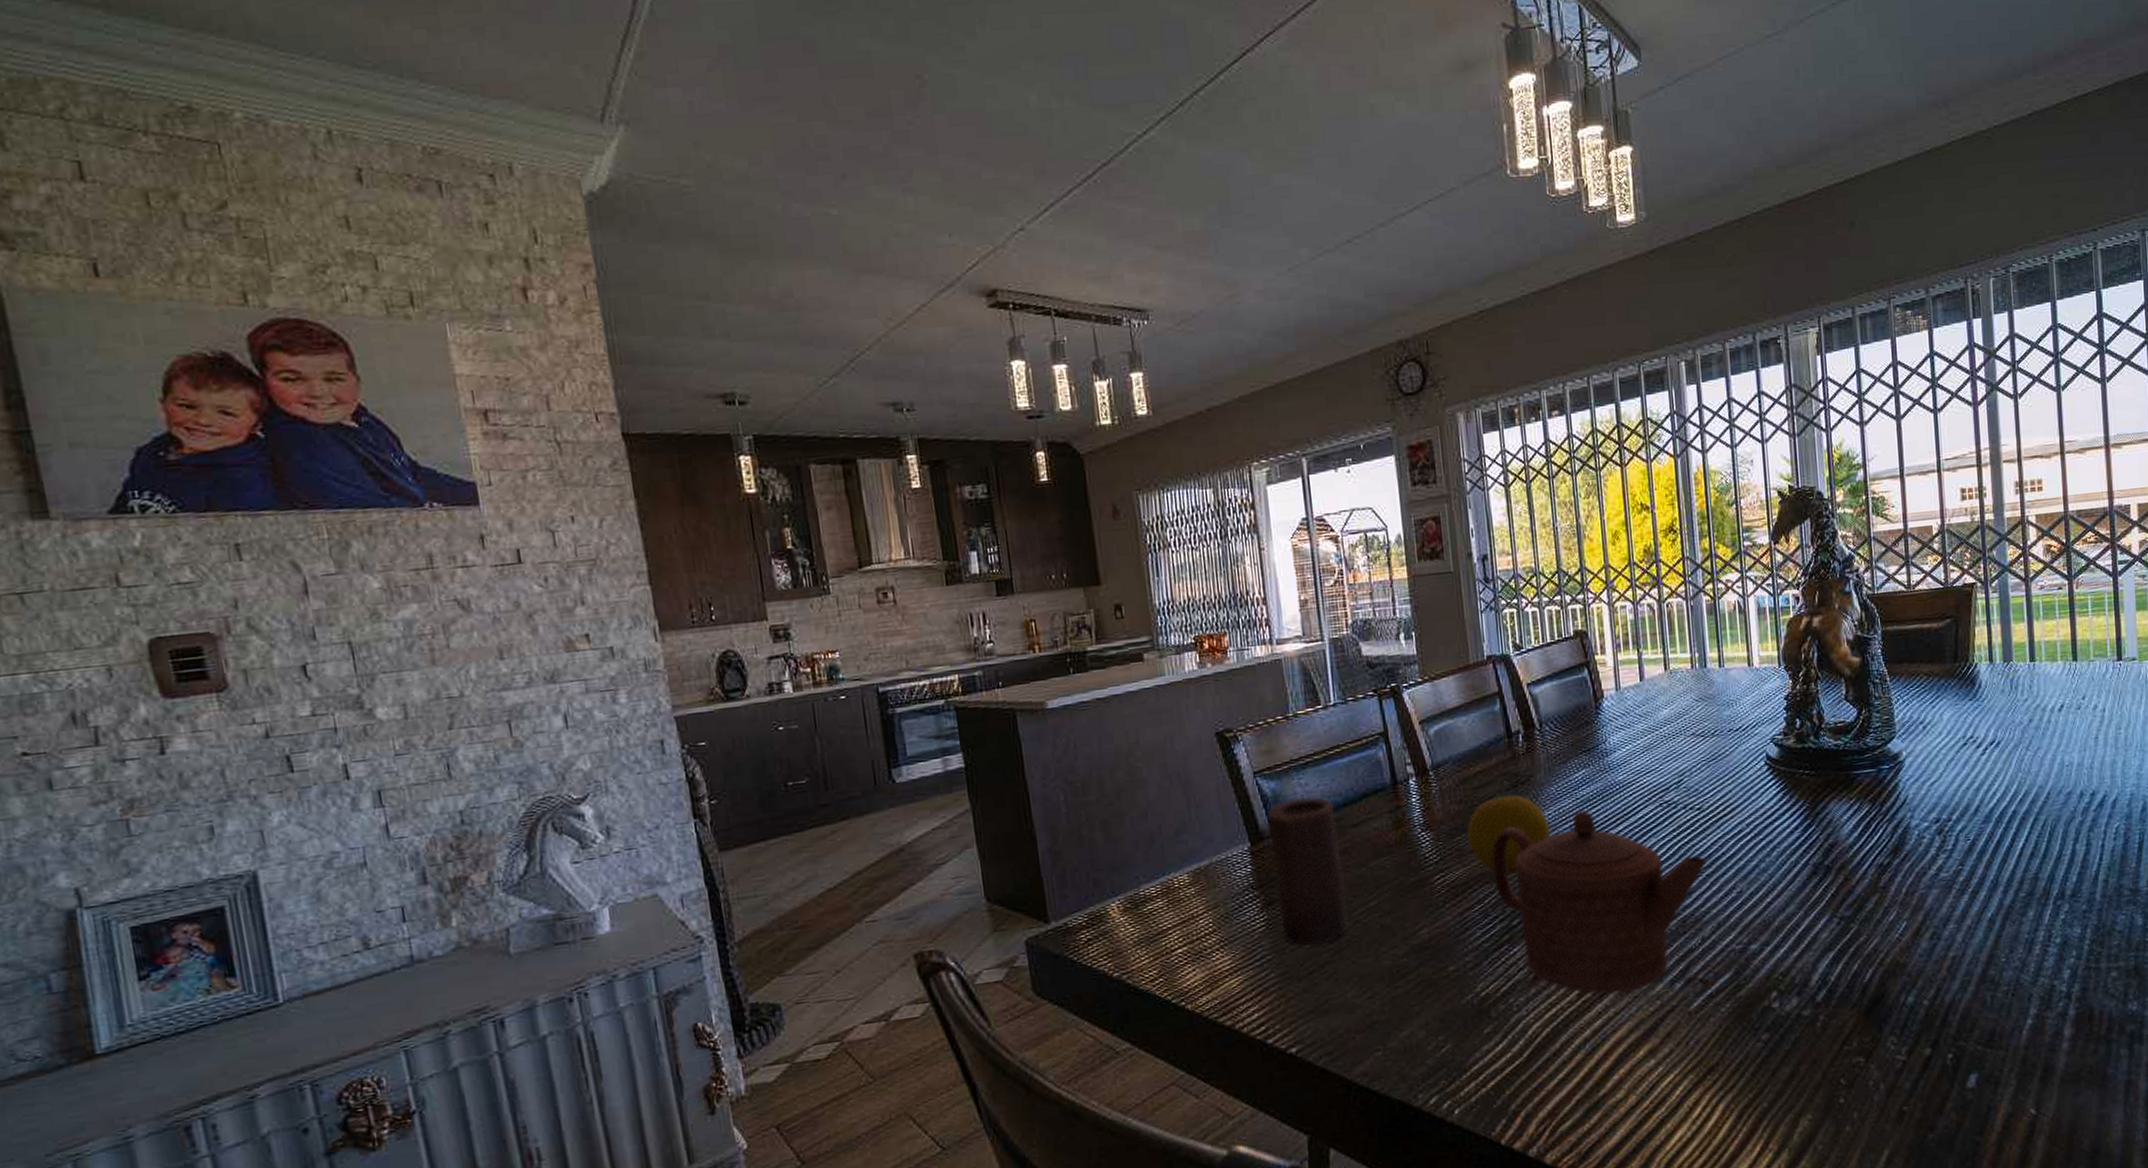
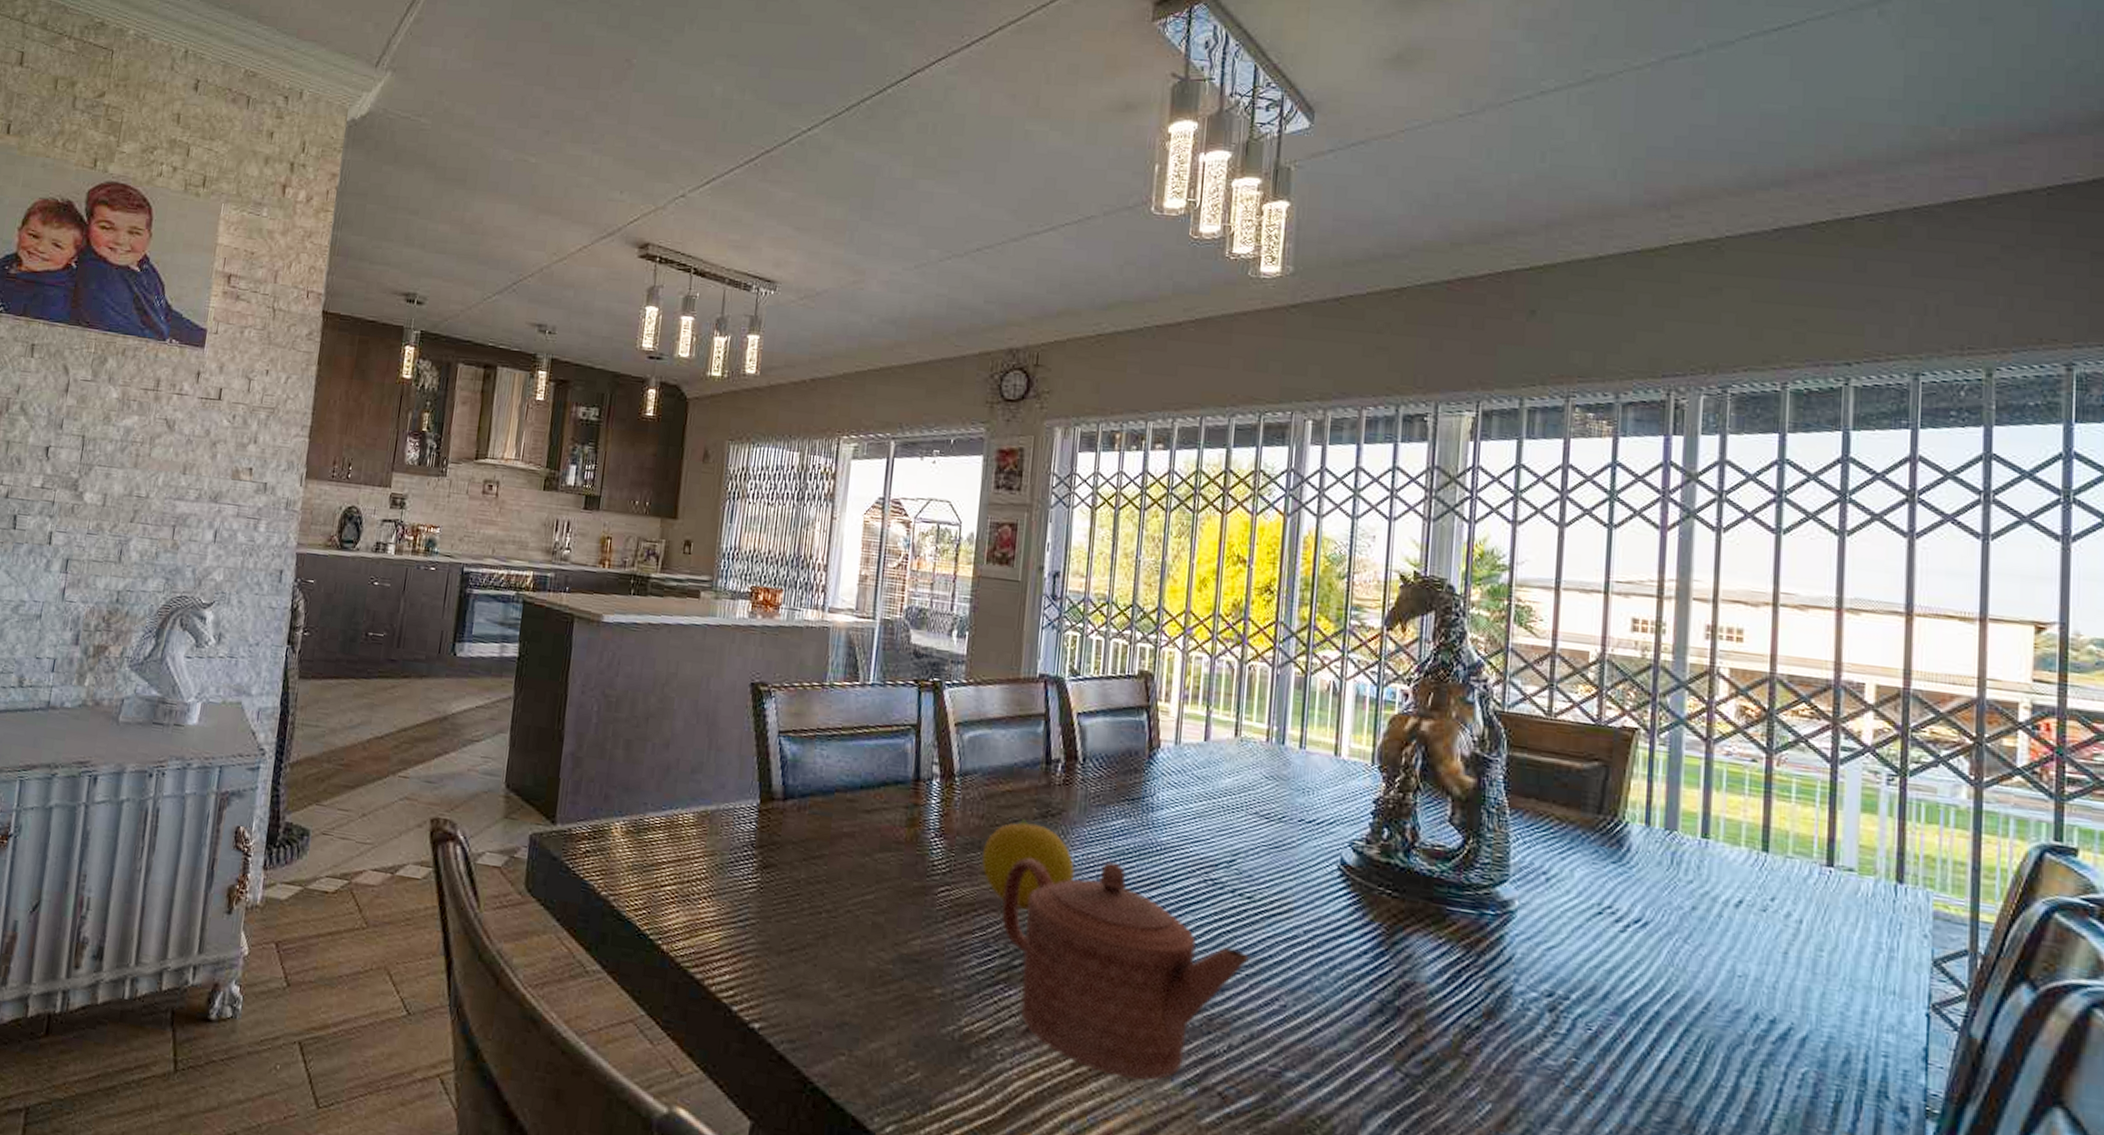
candle: present [1267,797,1349,947] -> none [772,767,851,924]

